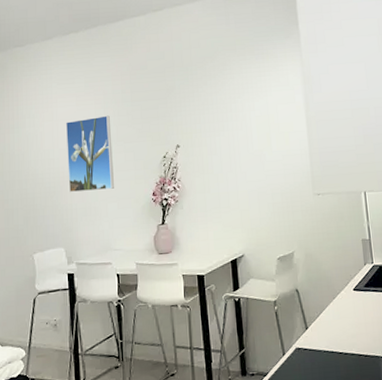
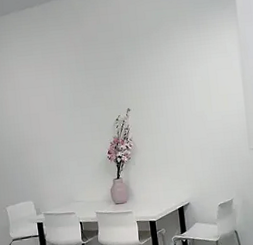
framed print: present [65,115,114,193] -> none [26,83,74,154]

